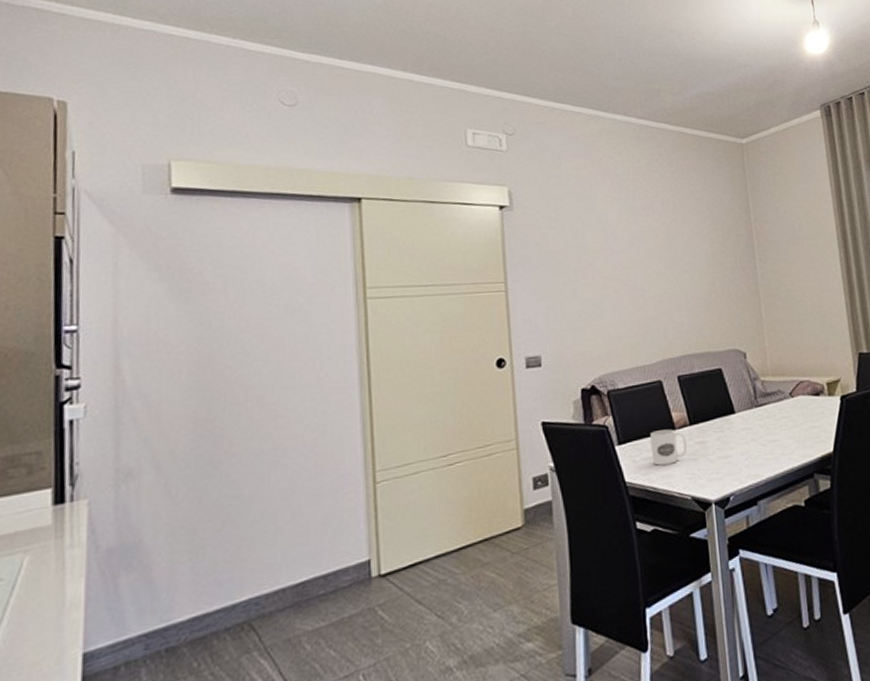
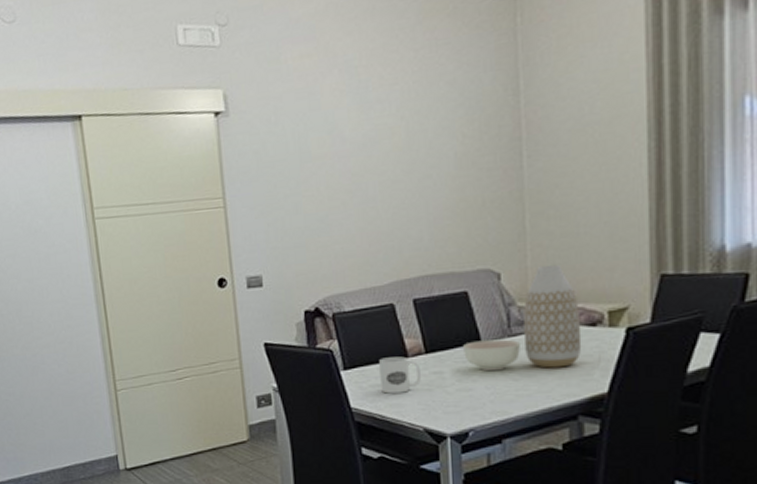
bowl: none [721,409,766,439] -> present [463,339,520,372]
vase: none [765,345,811,434] -> present [523,264,582,369]

